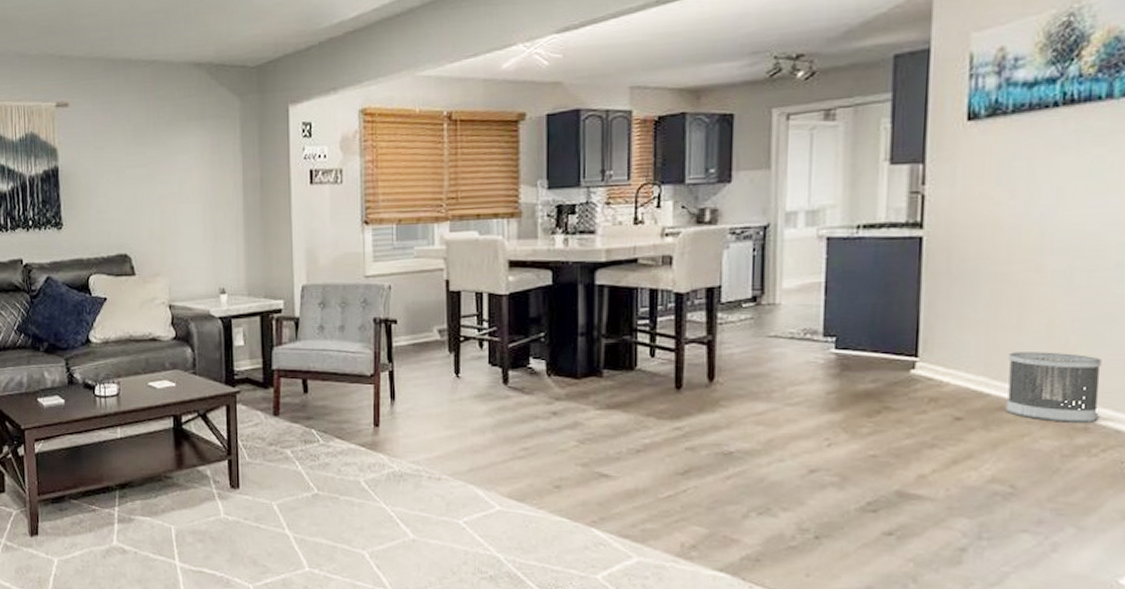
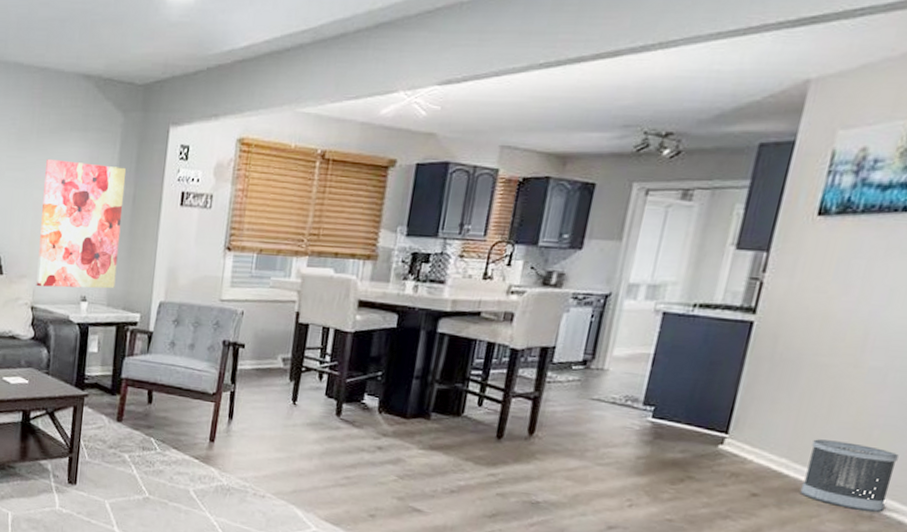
wall art: none [165,151,253,284] -> present [36,158,127,289]

